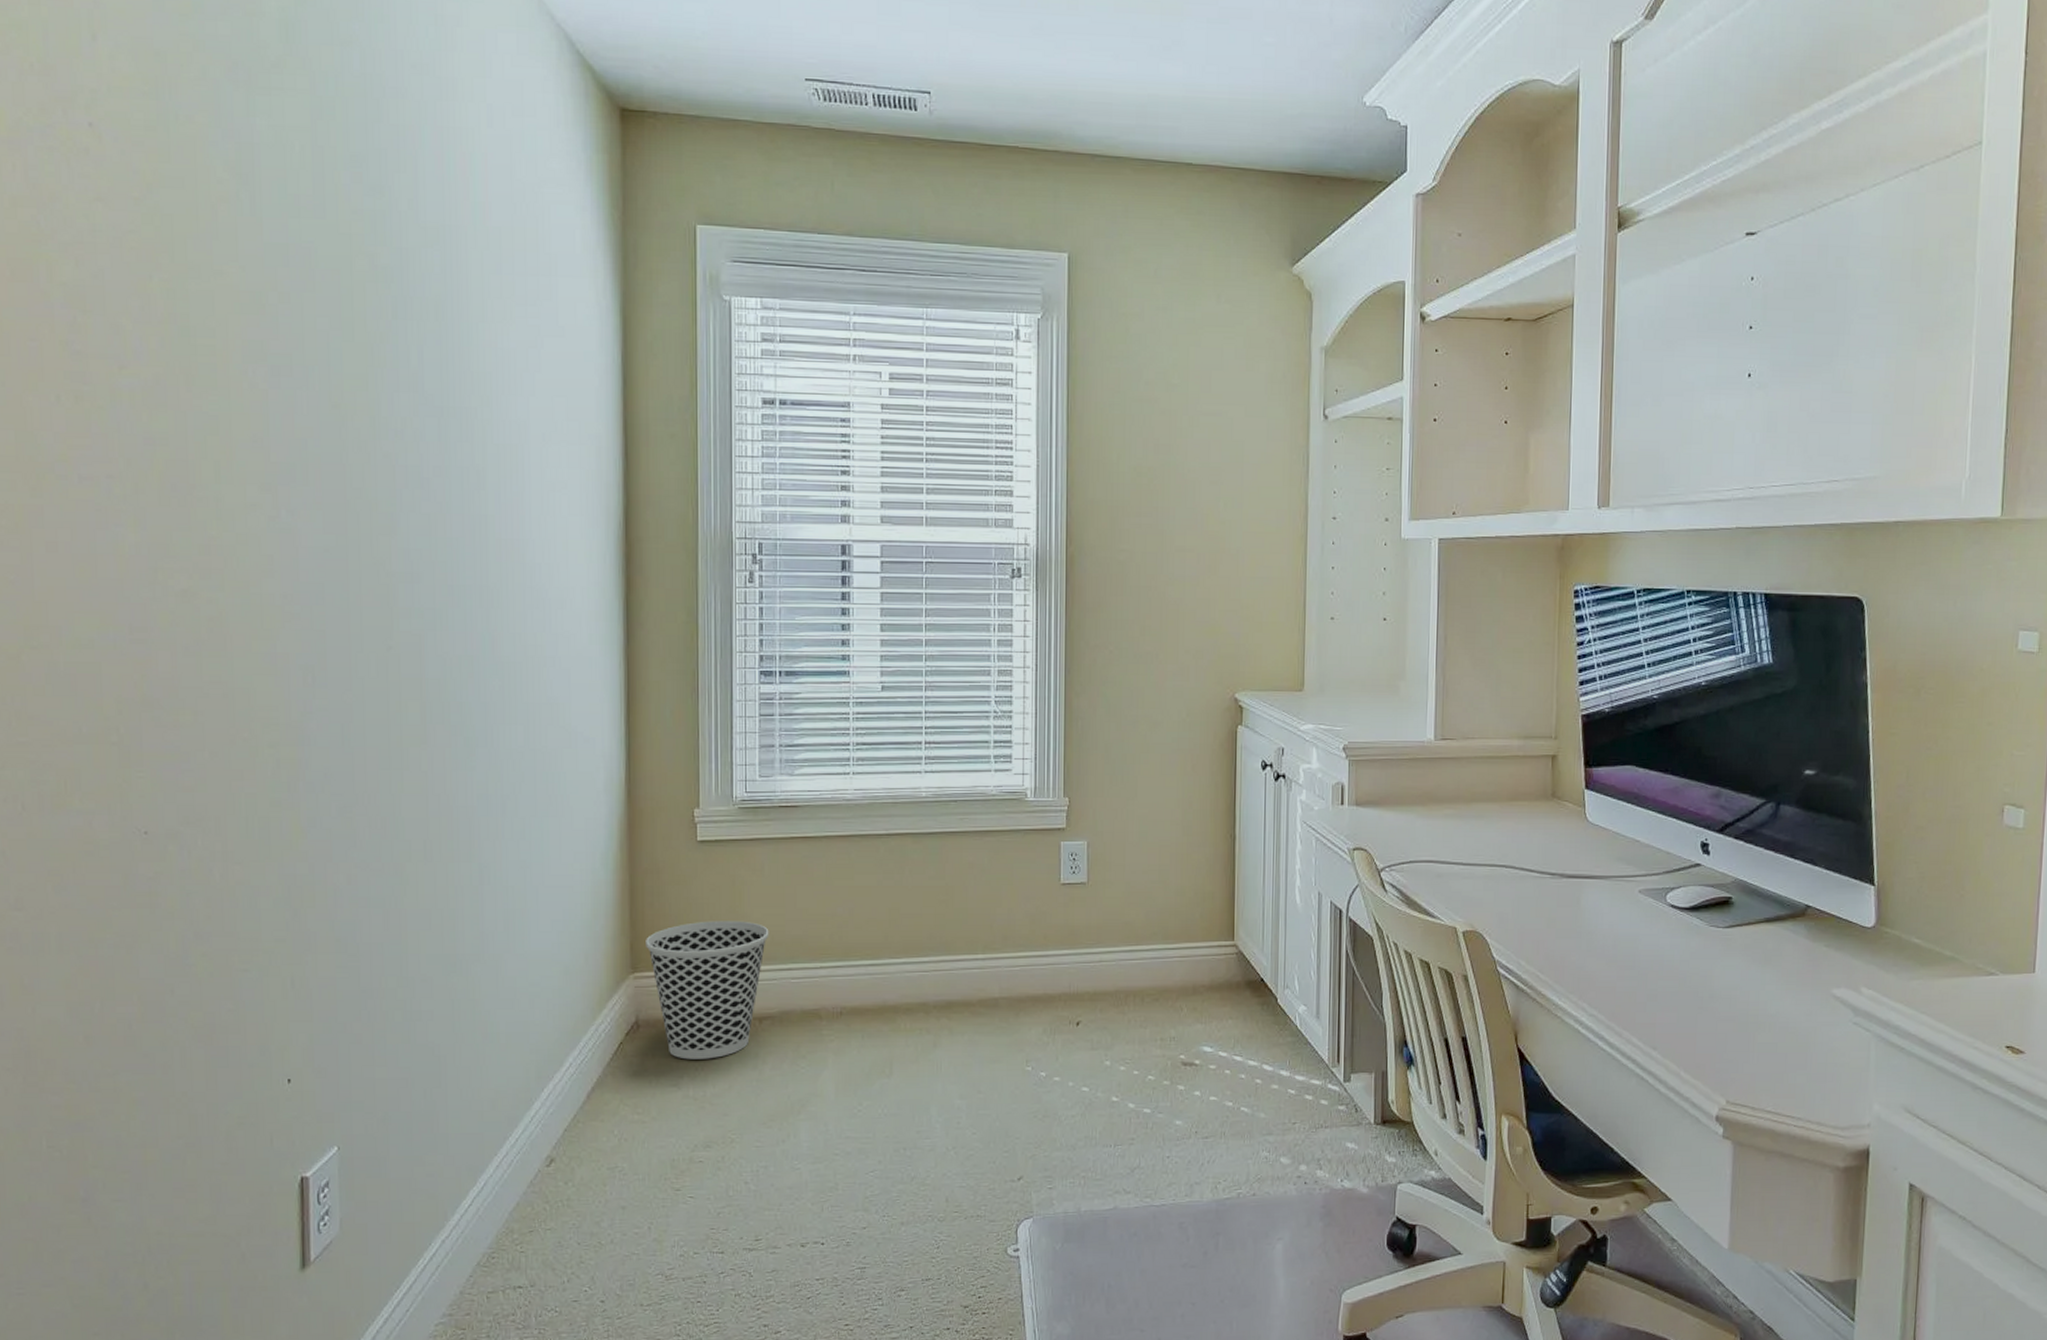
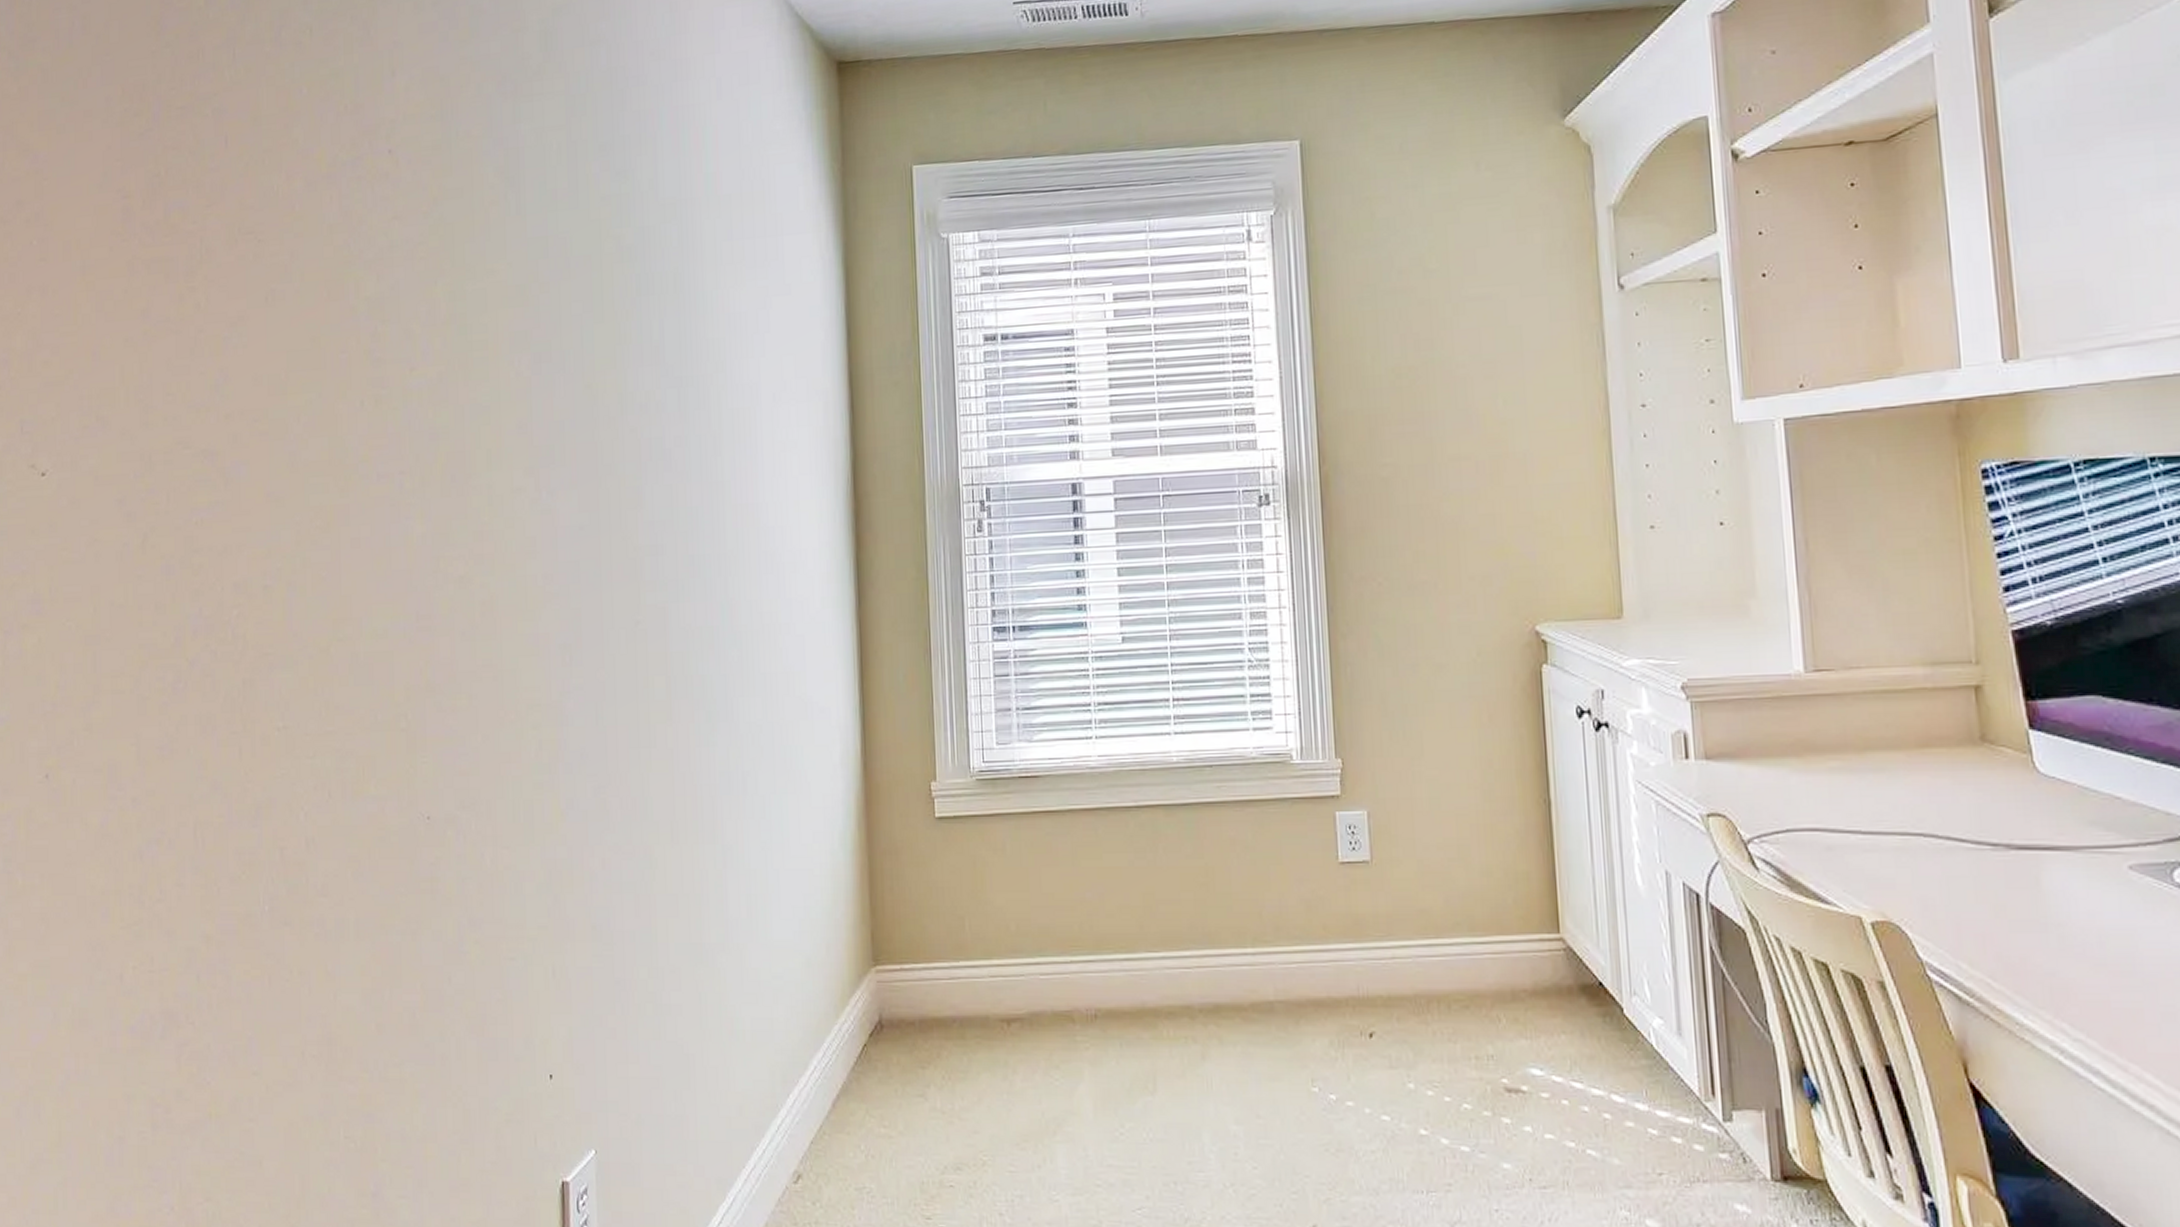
wastebasket: present [646,921,769,1060] -> none [886,907,1014,1067]

